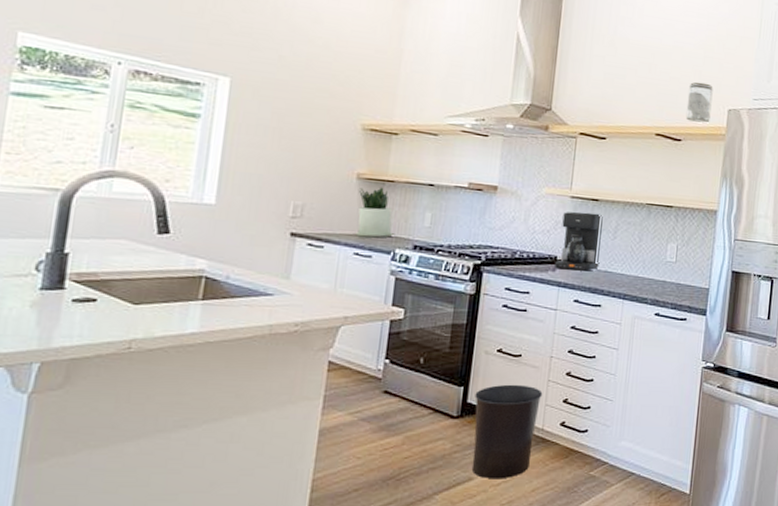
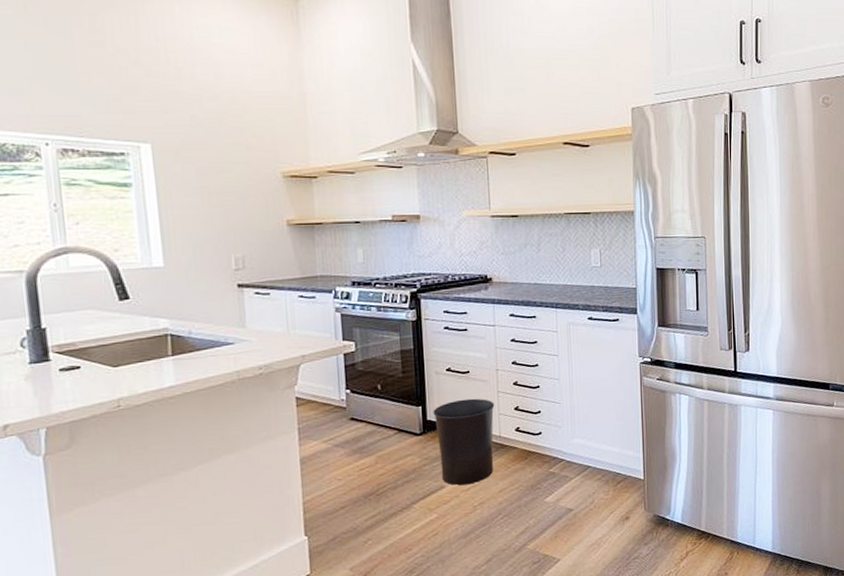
planter: present [354,187,394,238] -> none [292,230,332,280]
coffee maker: present [555,212,602,271] -> none [486,230,528,287]
jar: present [685,82,713,123] -> none [589,84,615,125]

